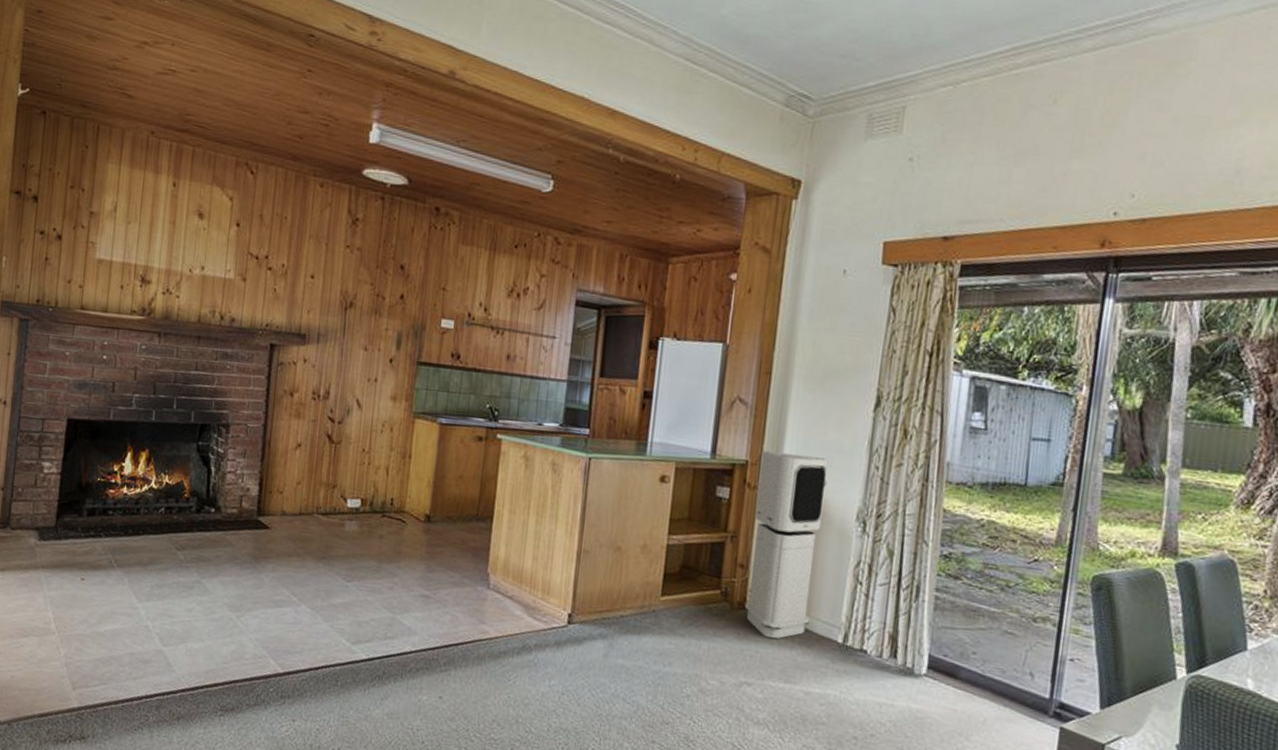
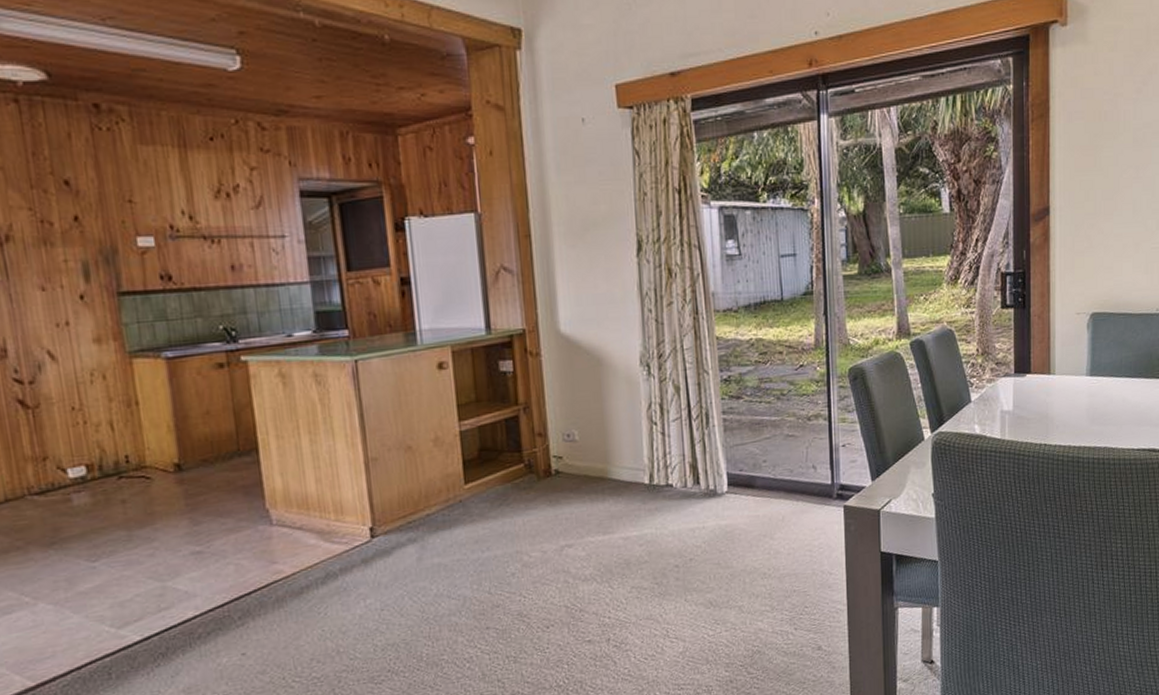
air purifier: present [744,450,829,639] -> none [537,311,615,498]

